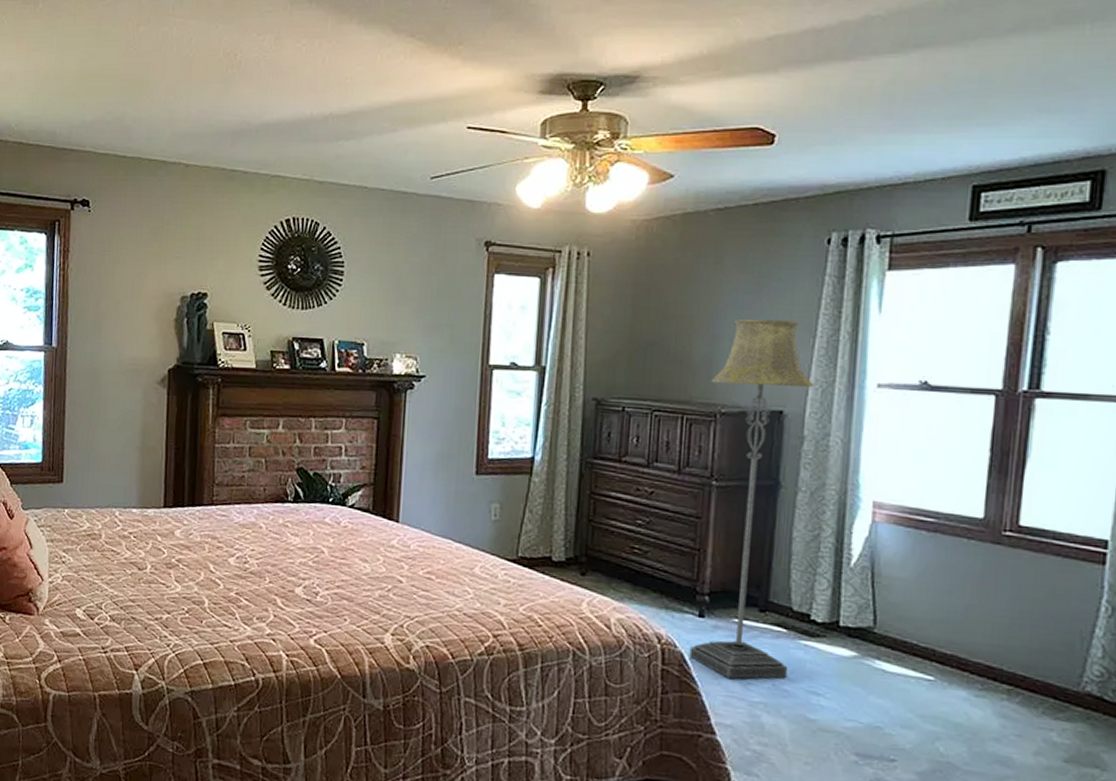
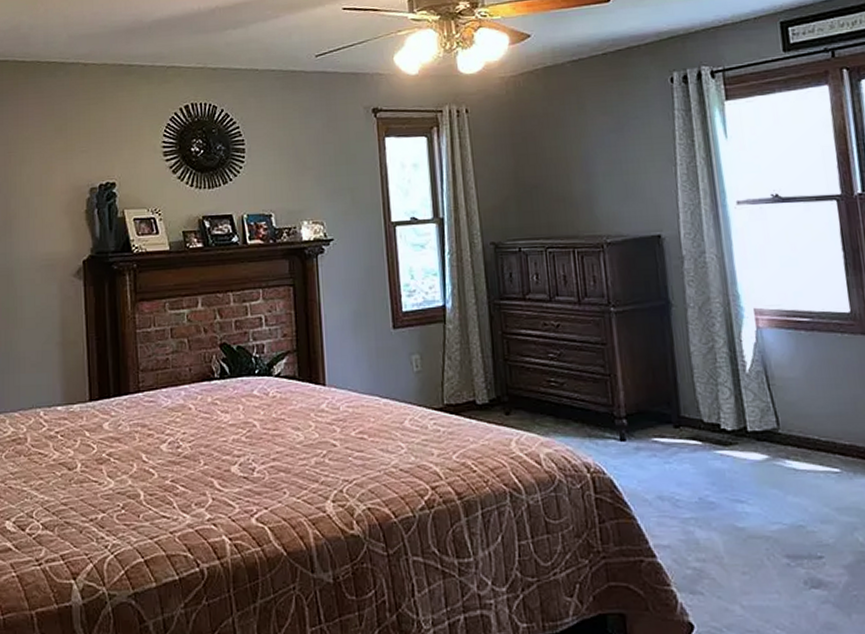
floor lamp: present [689,318,815,679] -> none [593,152,711,499]

